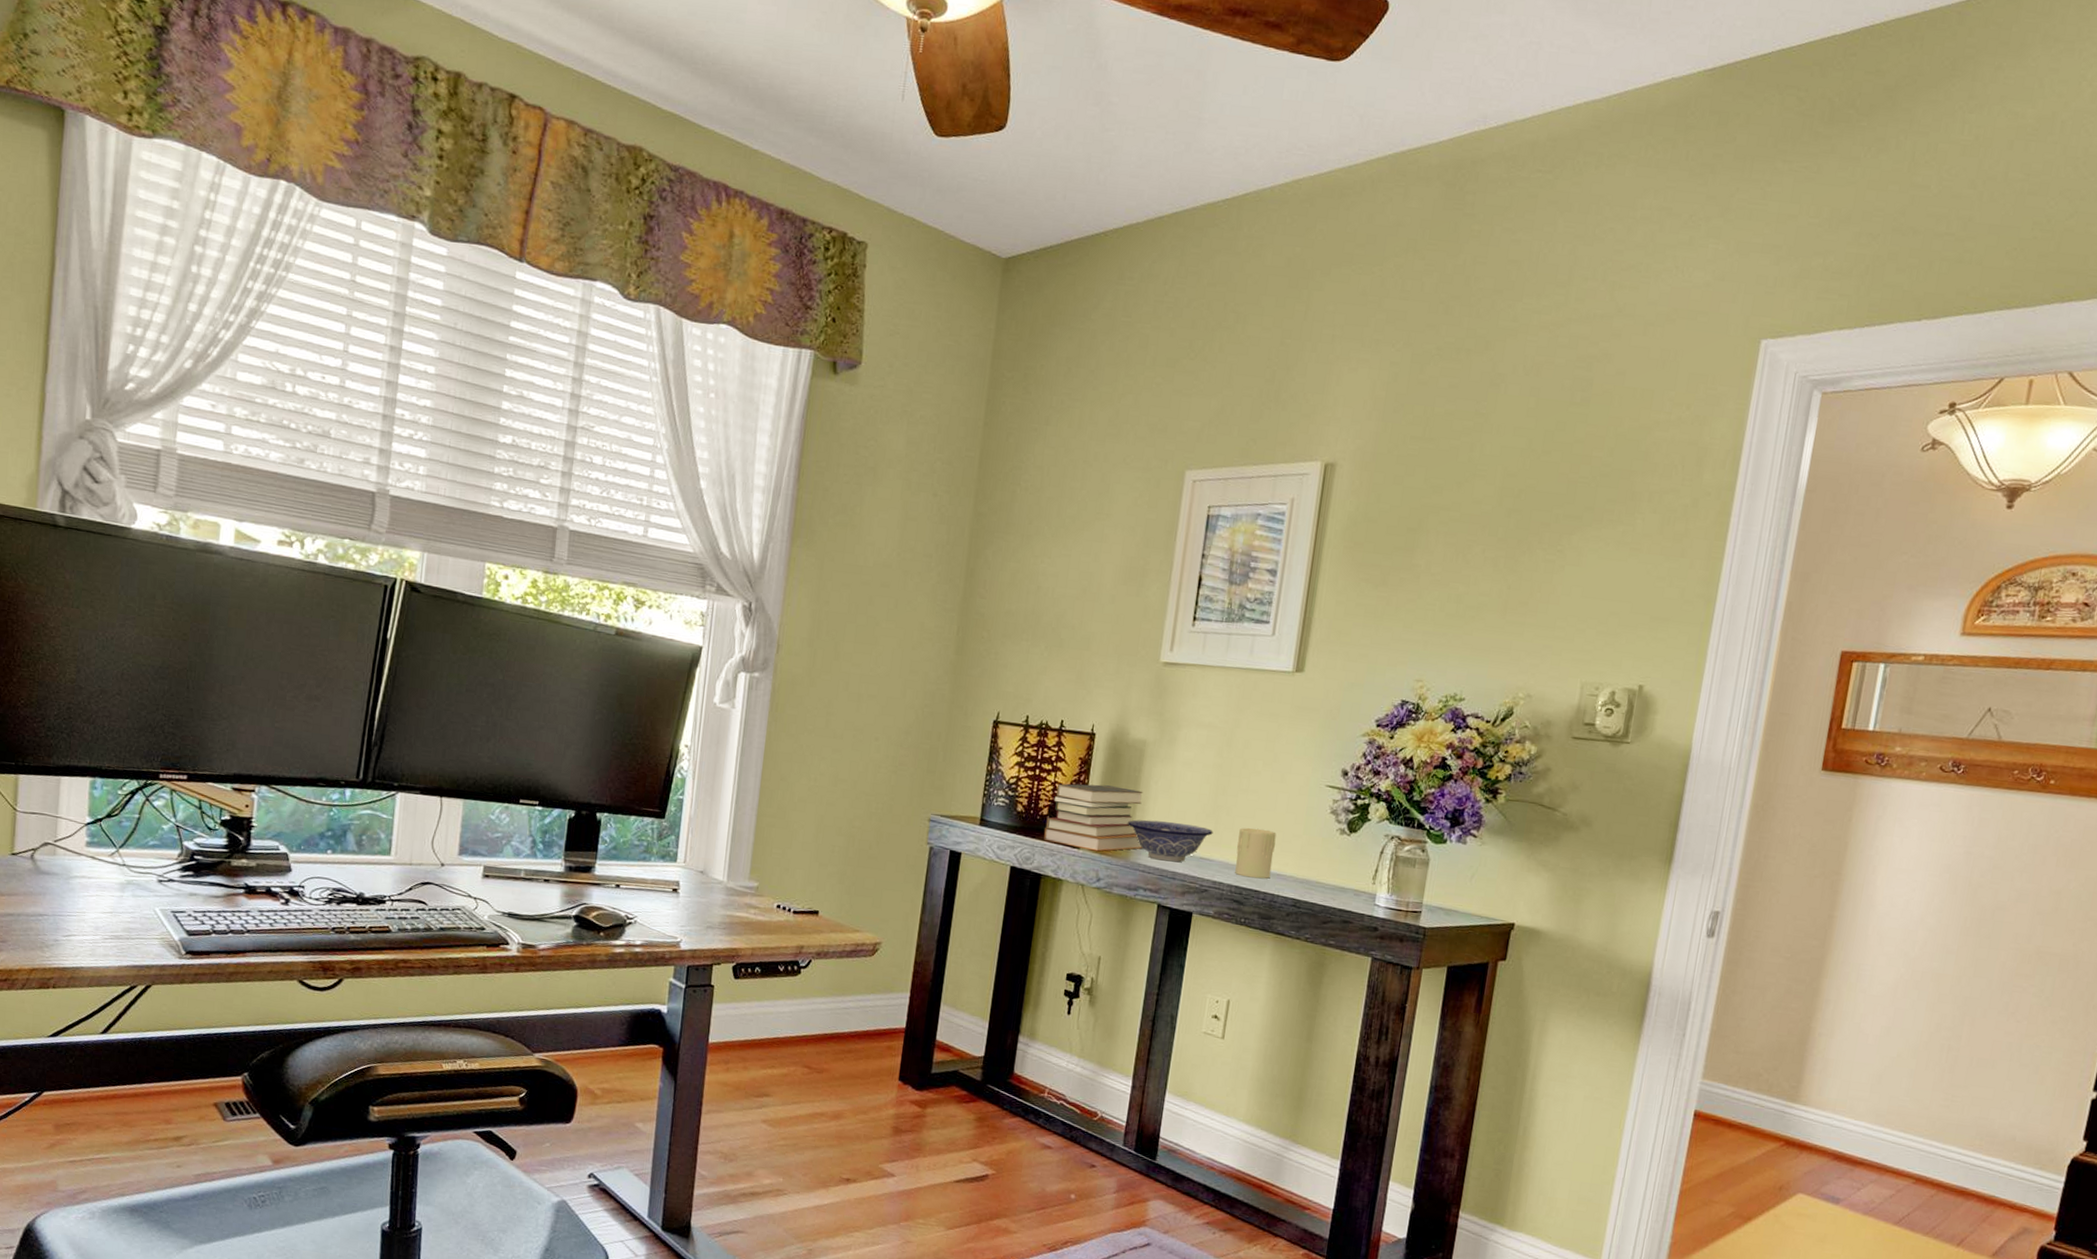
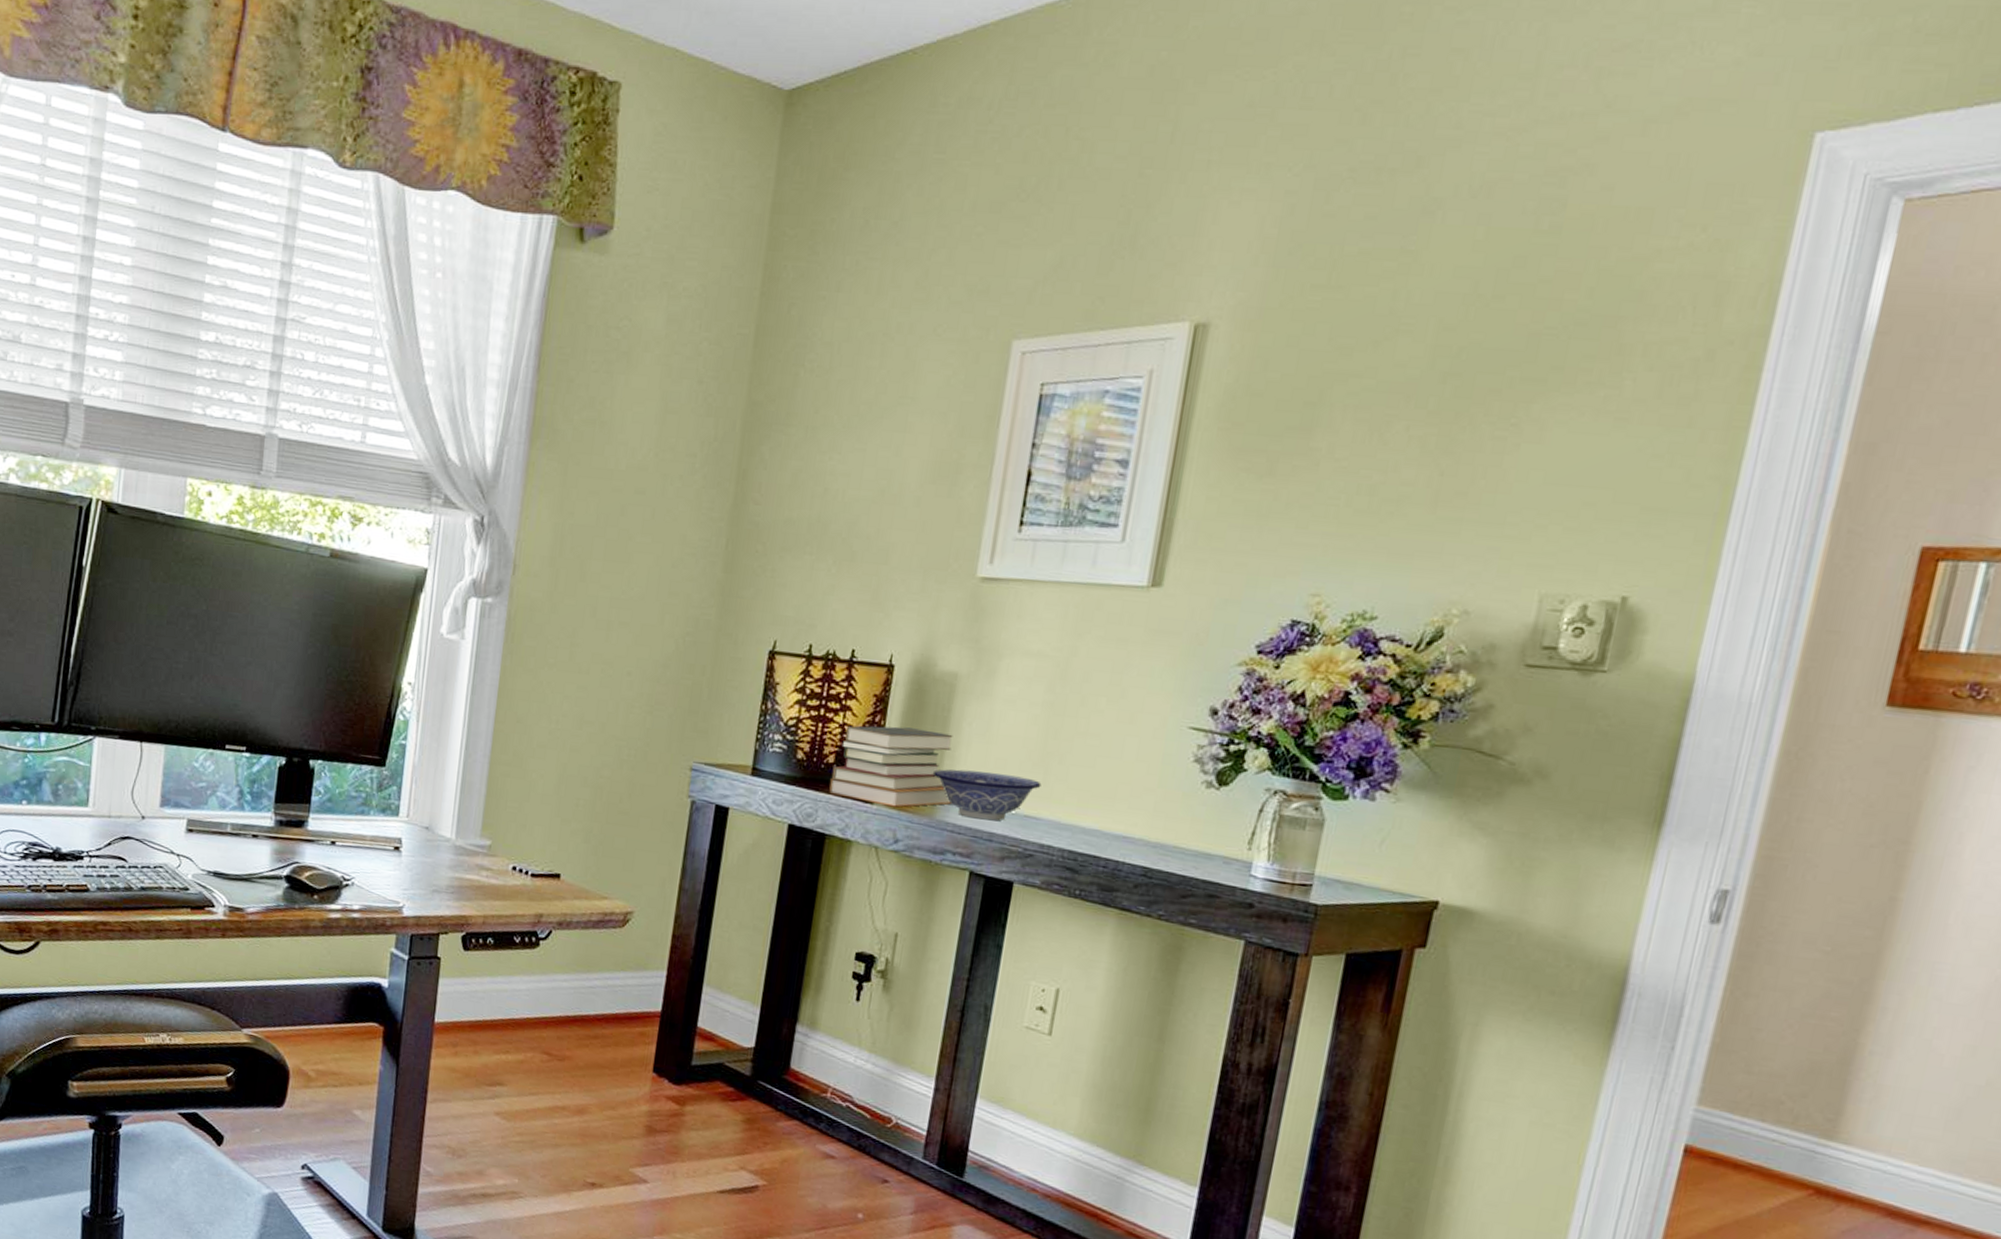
candle: present [1235,827,1277,879] -> none [1068,779,1123,843]

